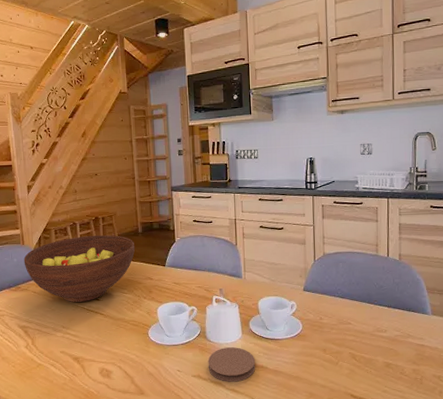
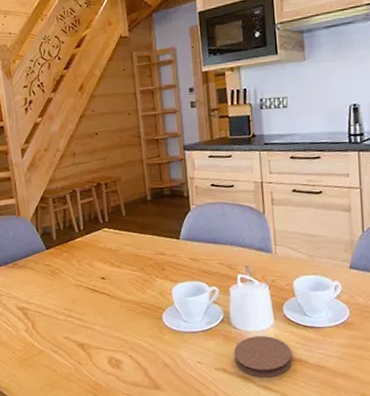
fruit bowl: present [23,234,135,303] -> none [20,203,143,282]

